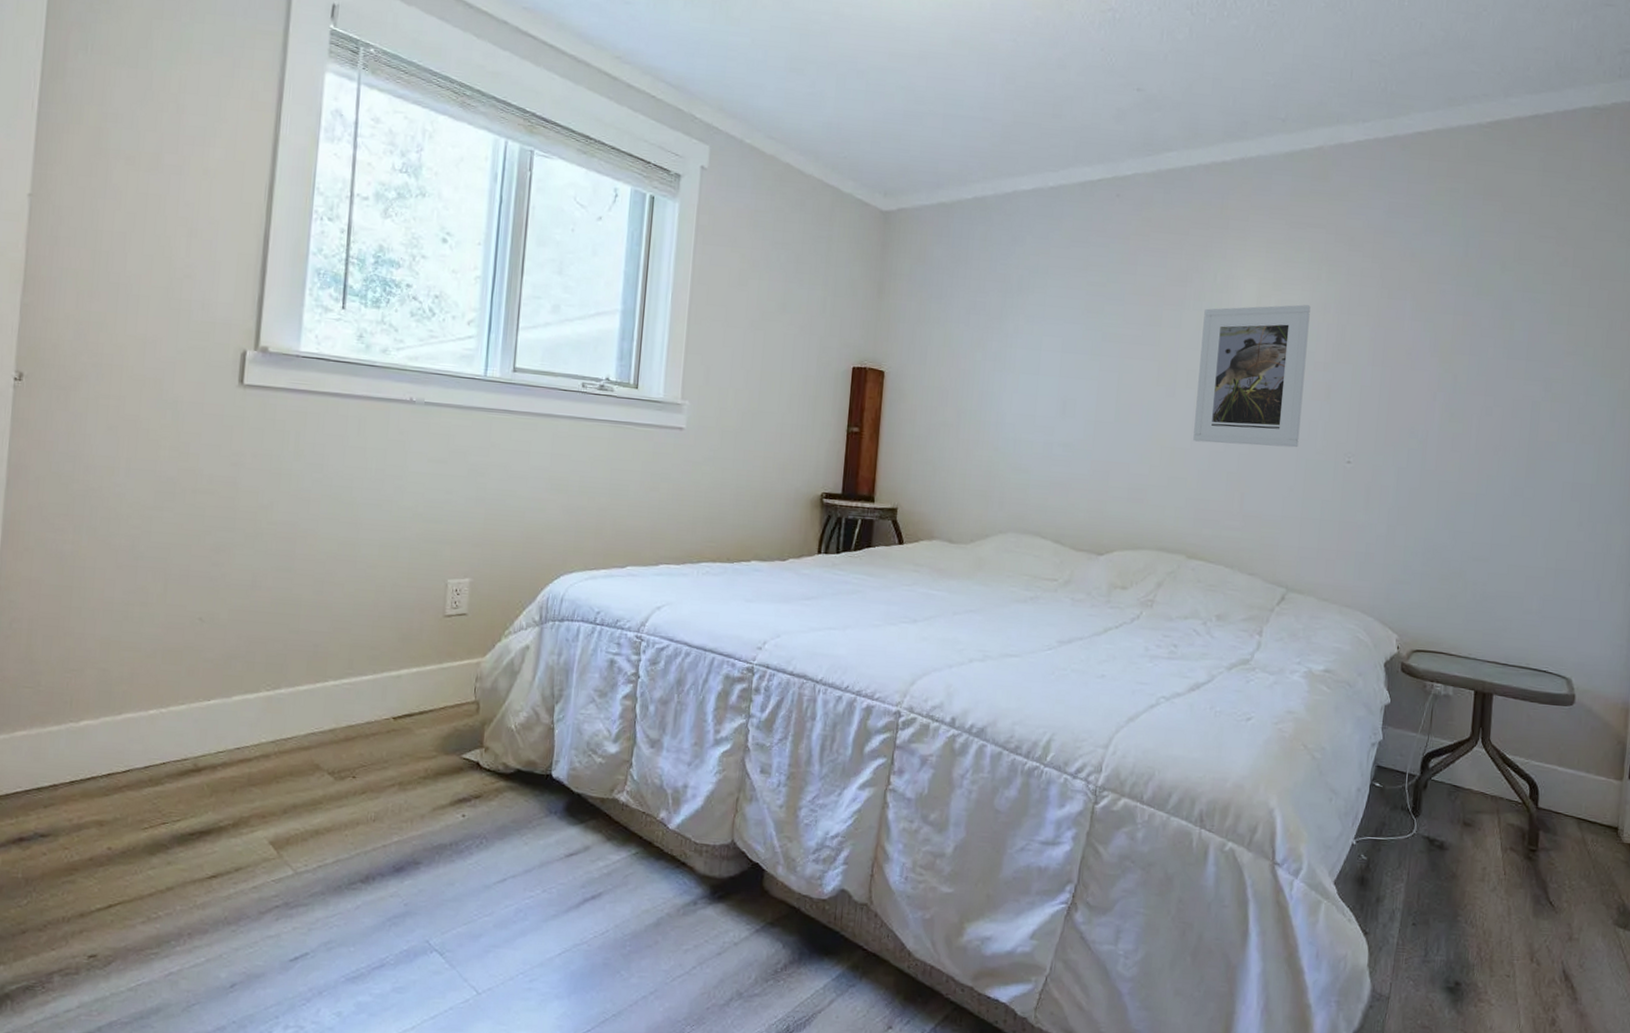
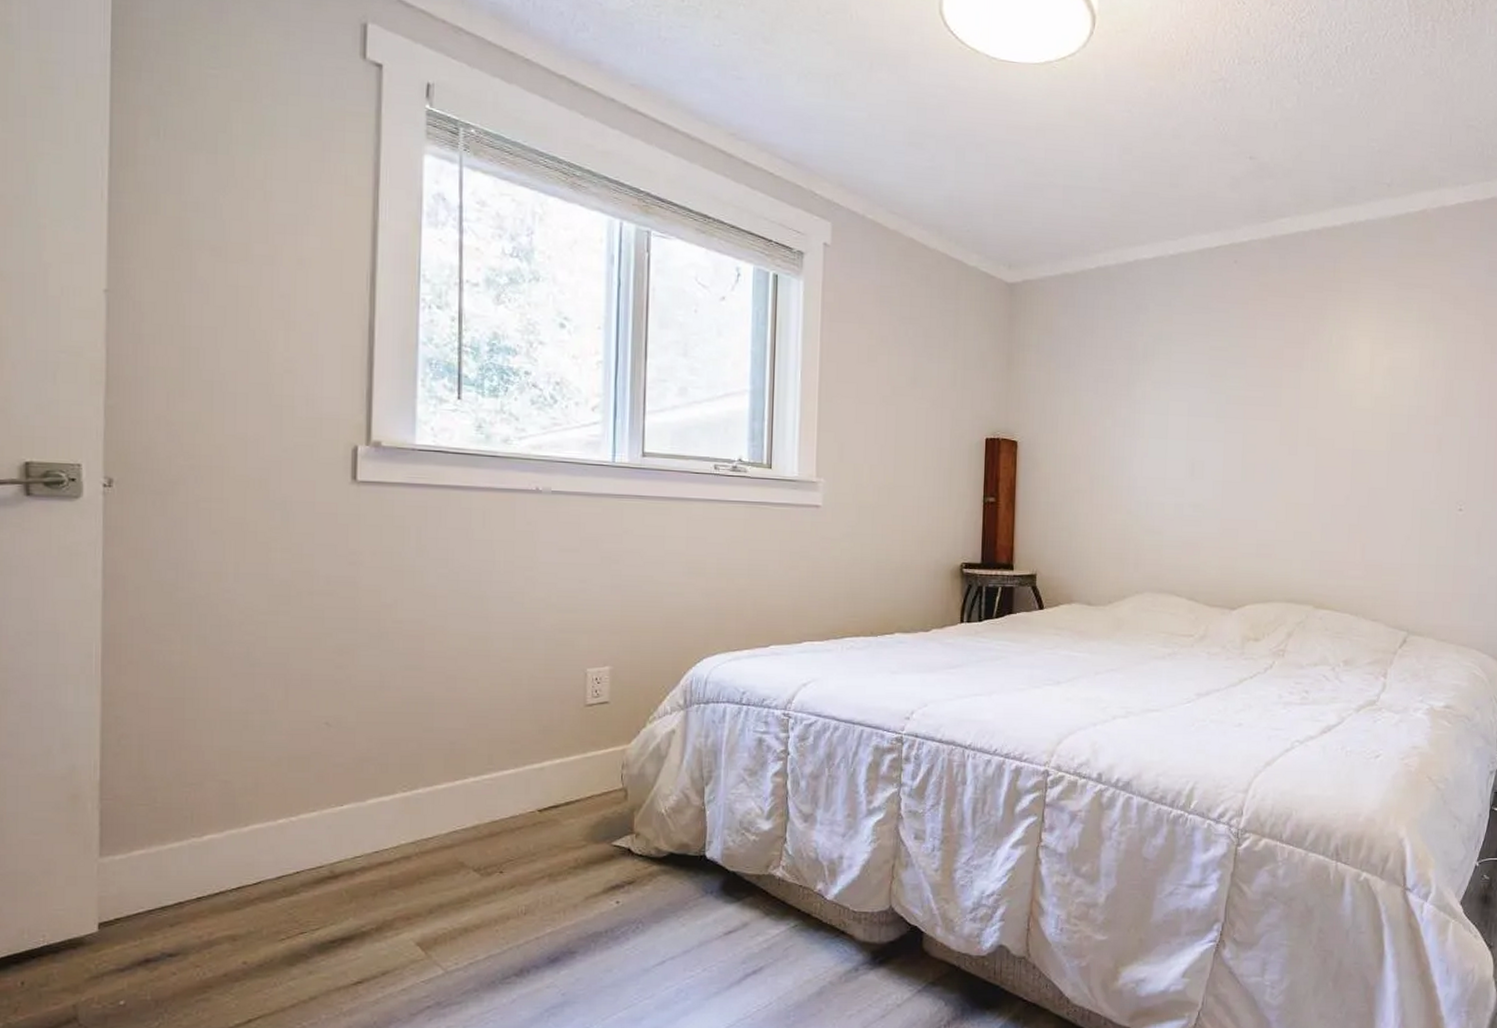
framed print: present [1193,304,1311,448] -> none [1316,362,1420,499]

